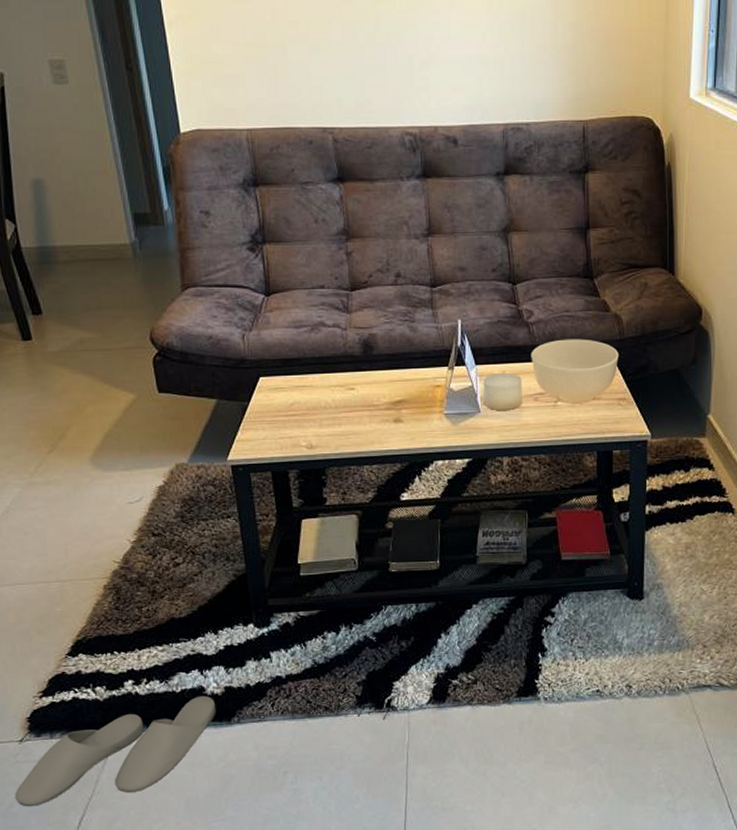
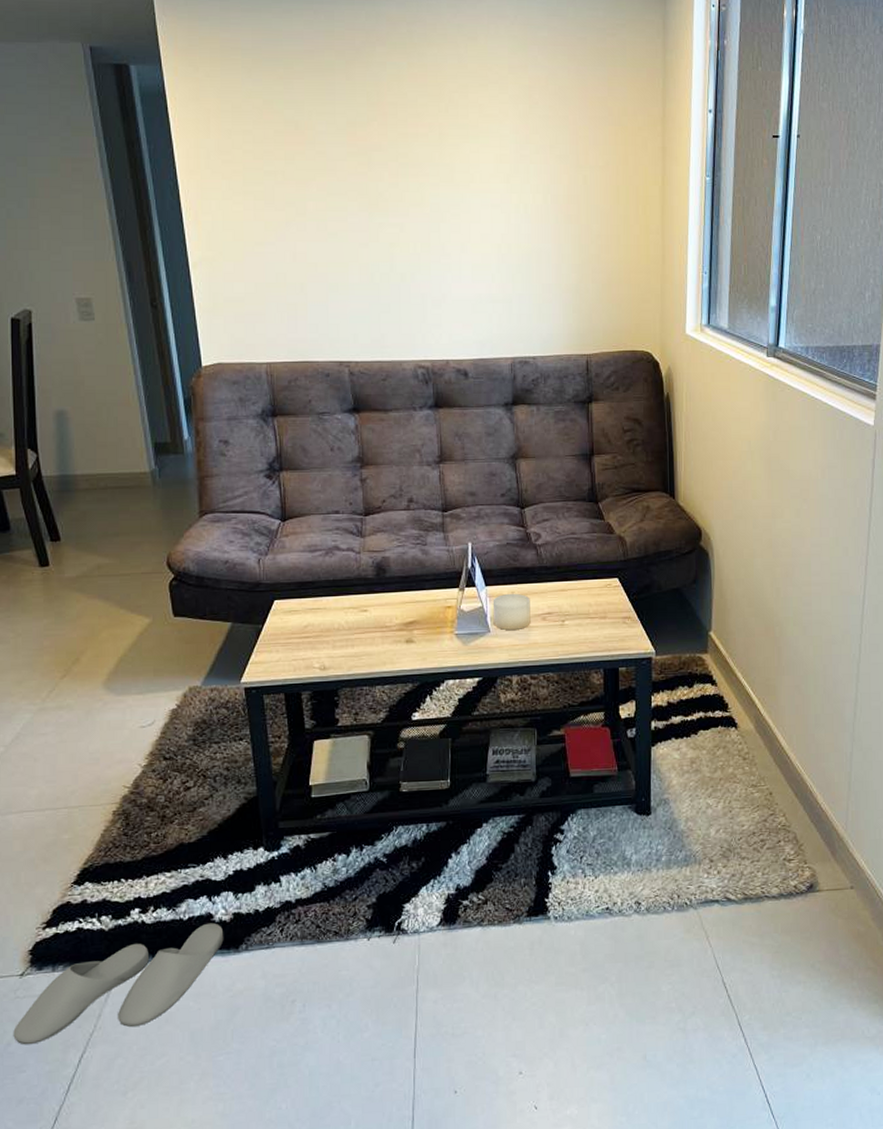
bowl: present [531,339,619,404] -> none [539,560,623,623]

